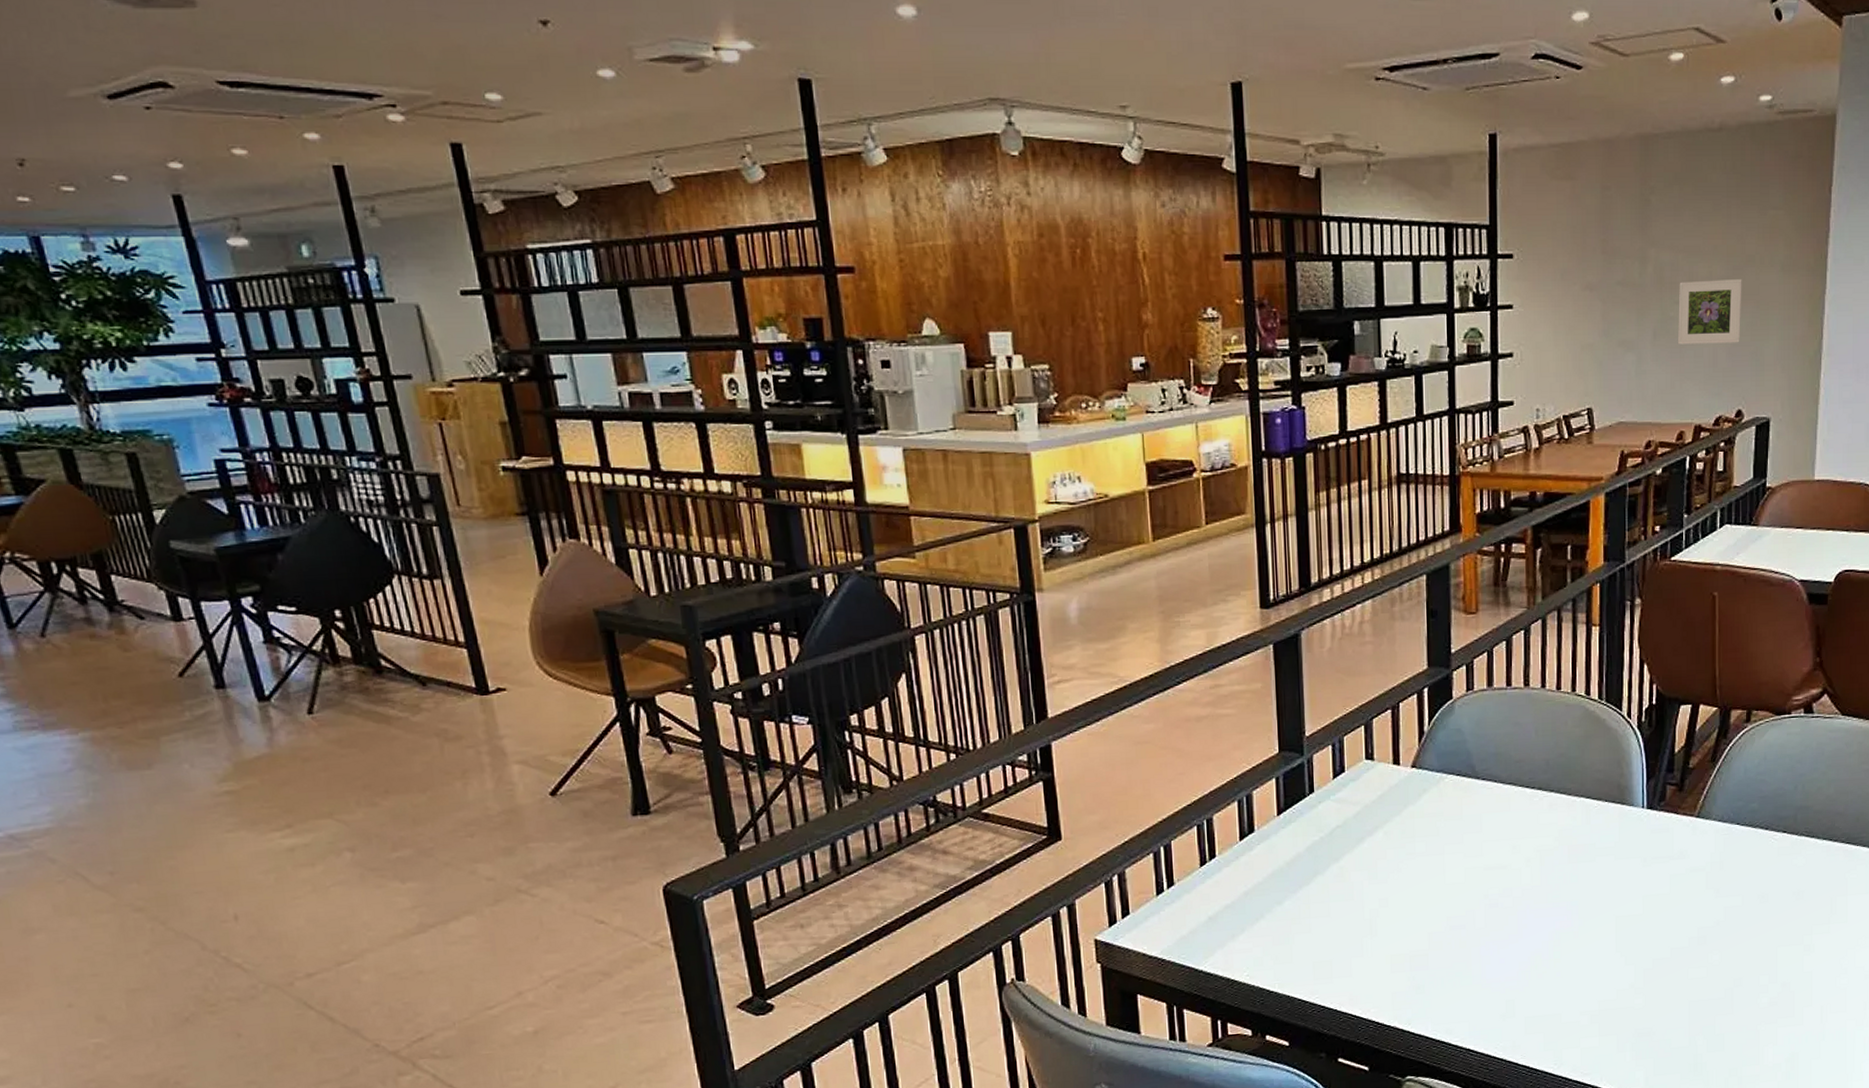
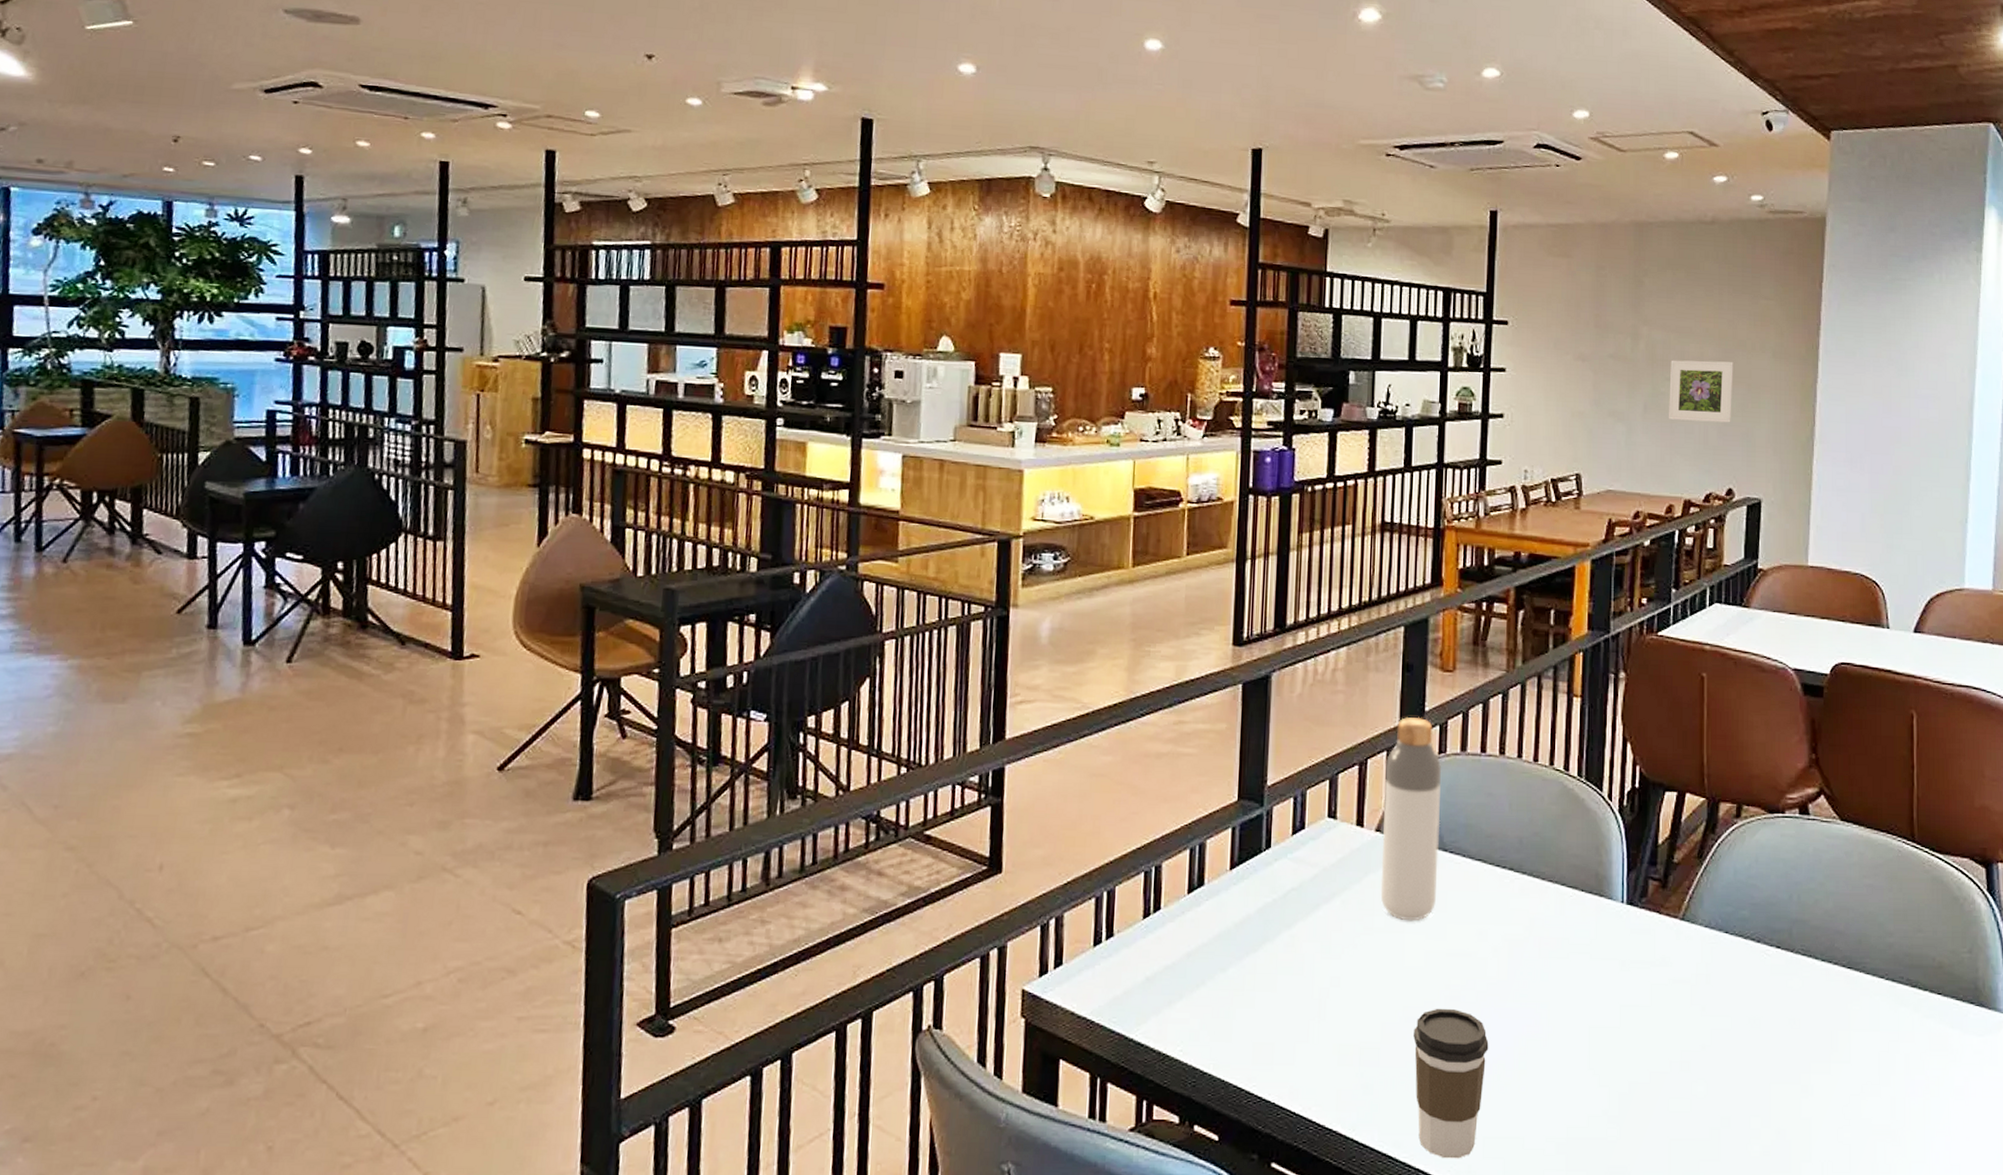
bottle: none [1416,659,1472,844] -> present [1380,717,1442,921]
coffee cup: none [1458,914,1526,1039] -> present [1413,1008,1489,1159]

